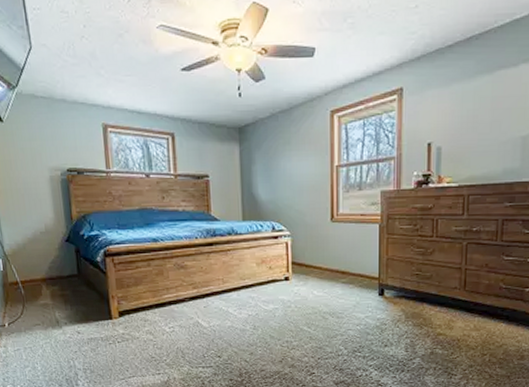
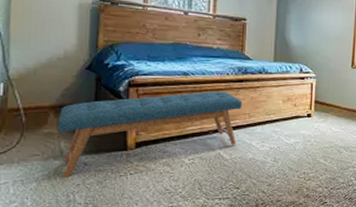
bench: none [49,256,215,345] -> present [57,91,243,178]

